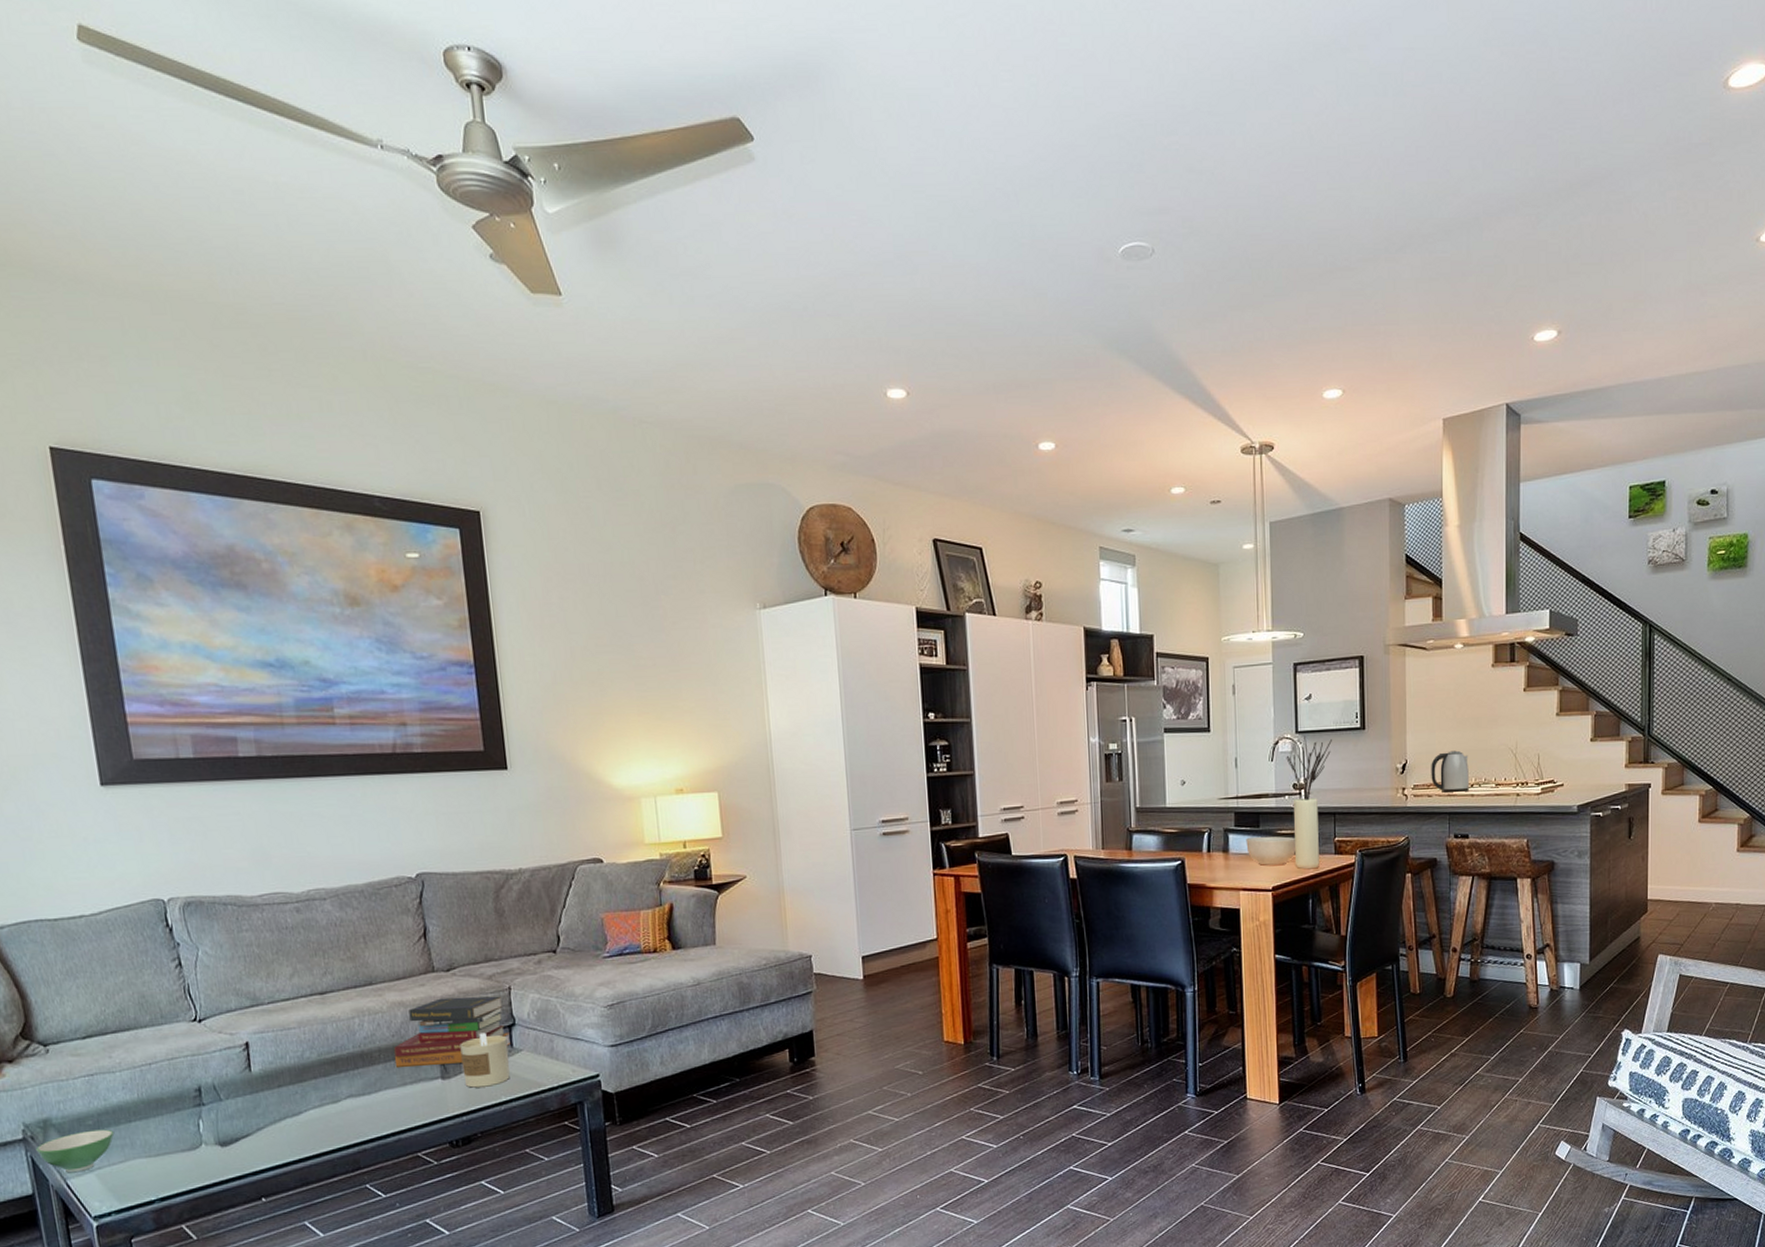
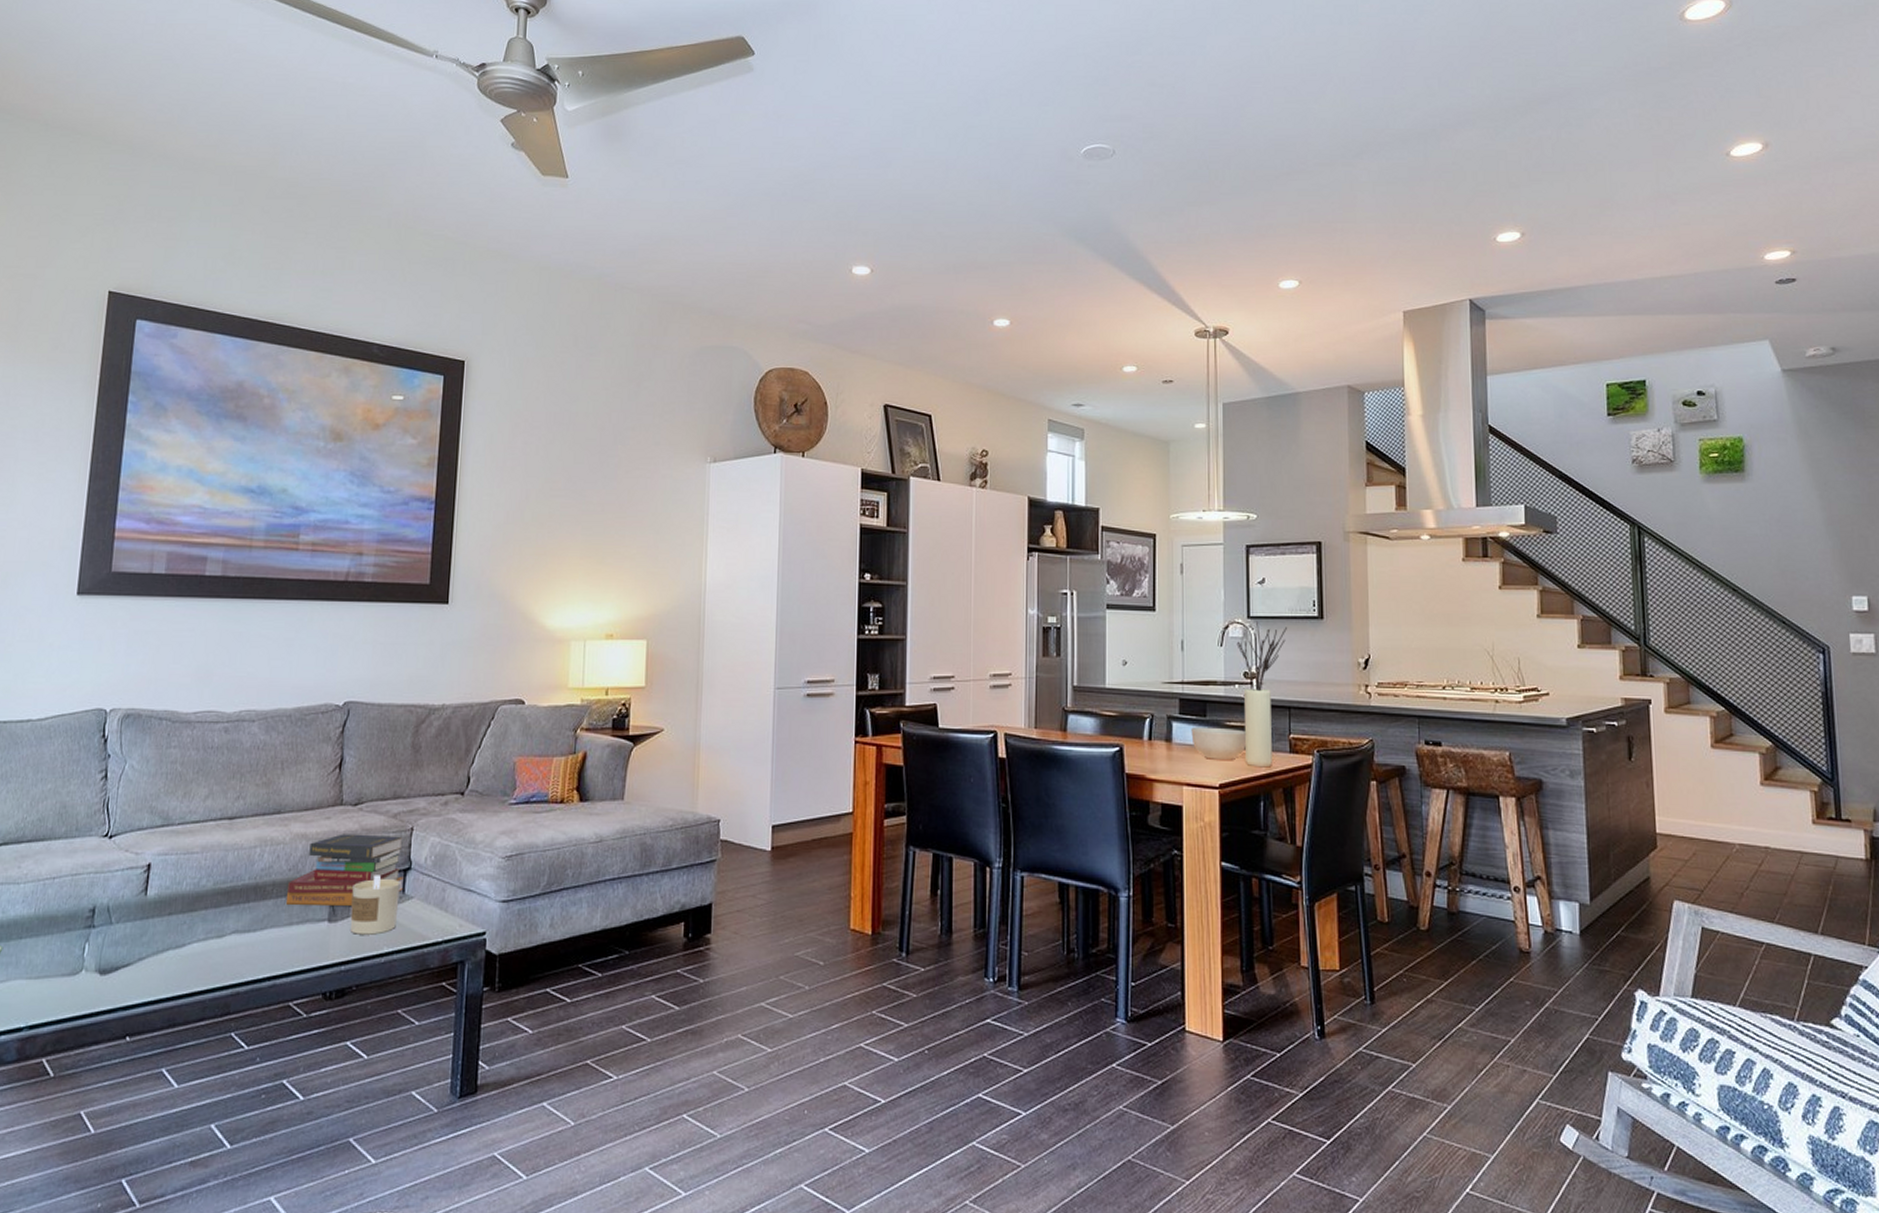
kettle: present [1431,750,1470,794] -> none [1397,648,1442,695]

